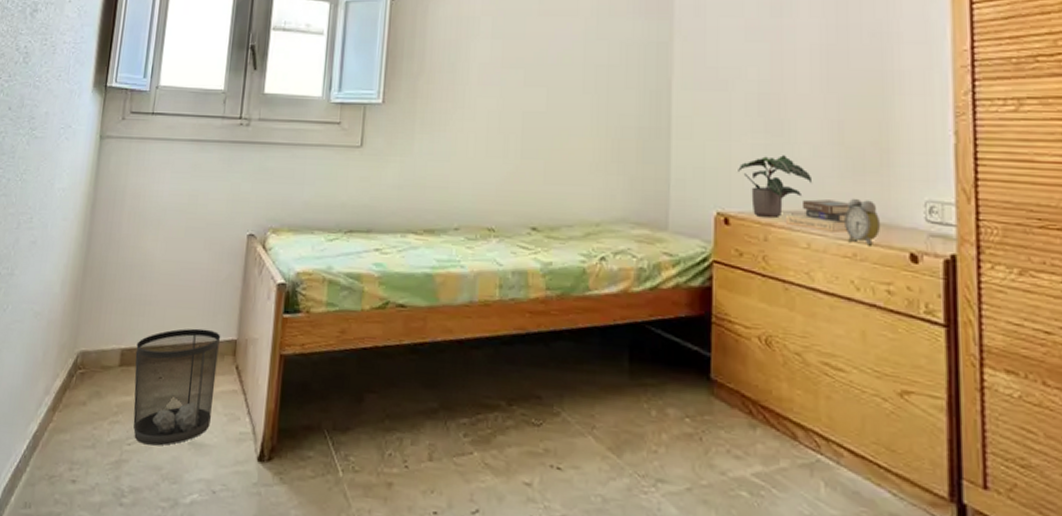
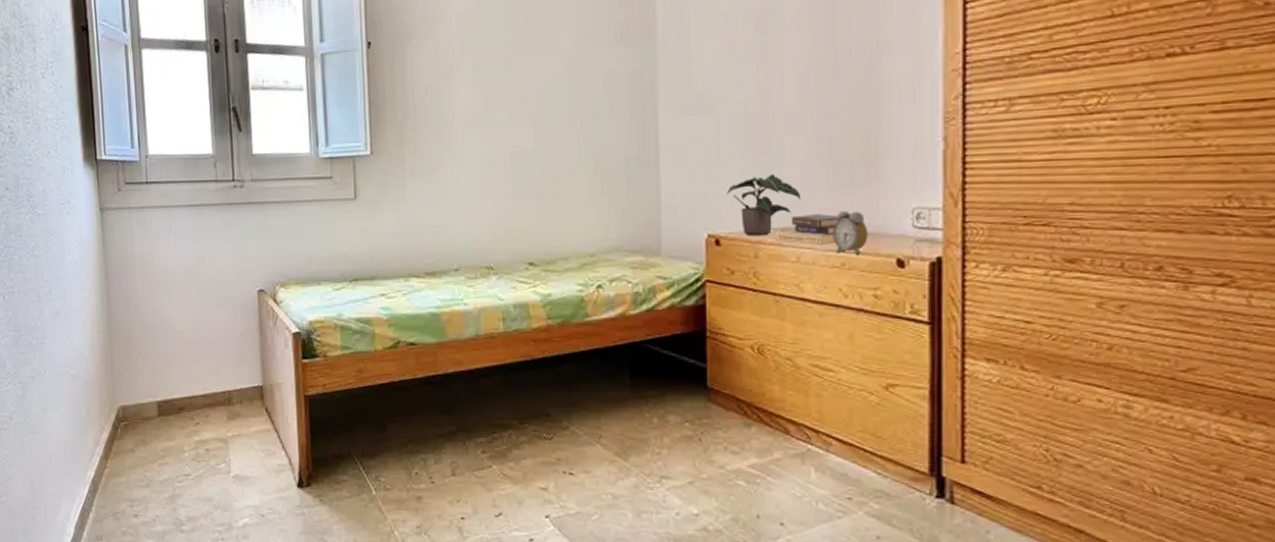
waste bin: present [133,328,221,446] -> none [170,378,250,481]

